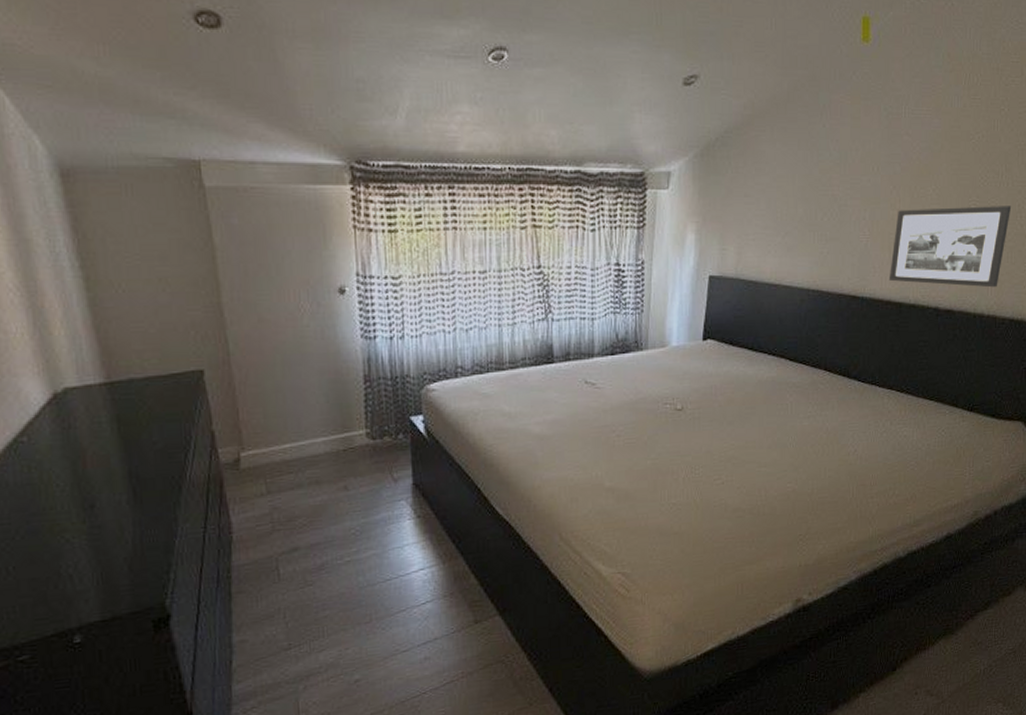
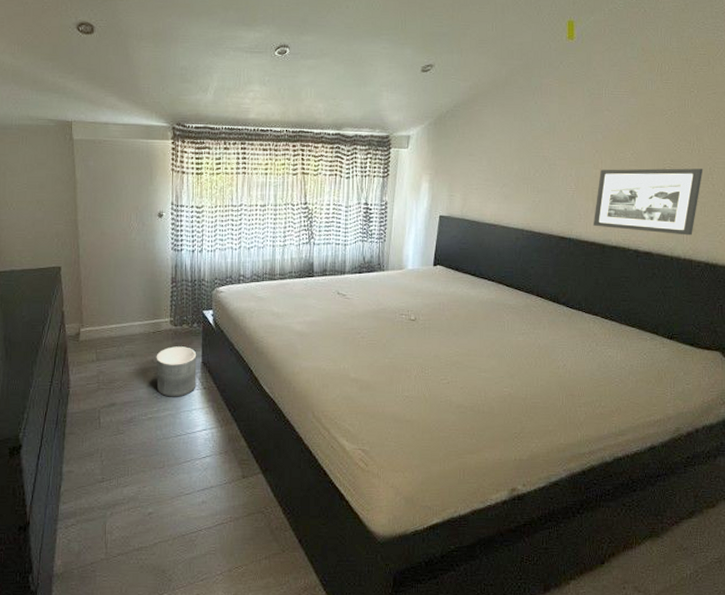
planter: none [350,465,407,533] -> present [156,346,197,397]

